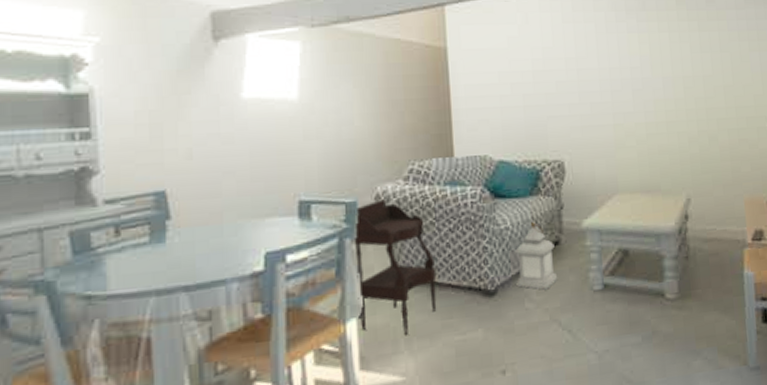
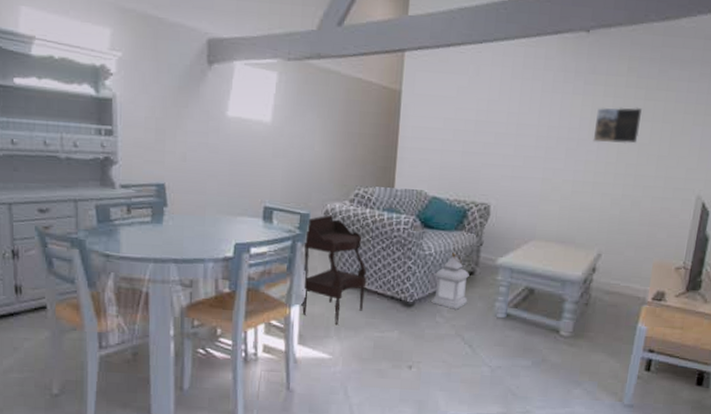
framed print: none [655,39,702,80] -> present [592,107,643,144]

